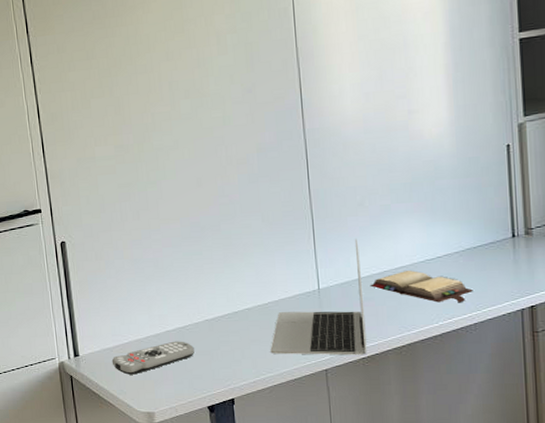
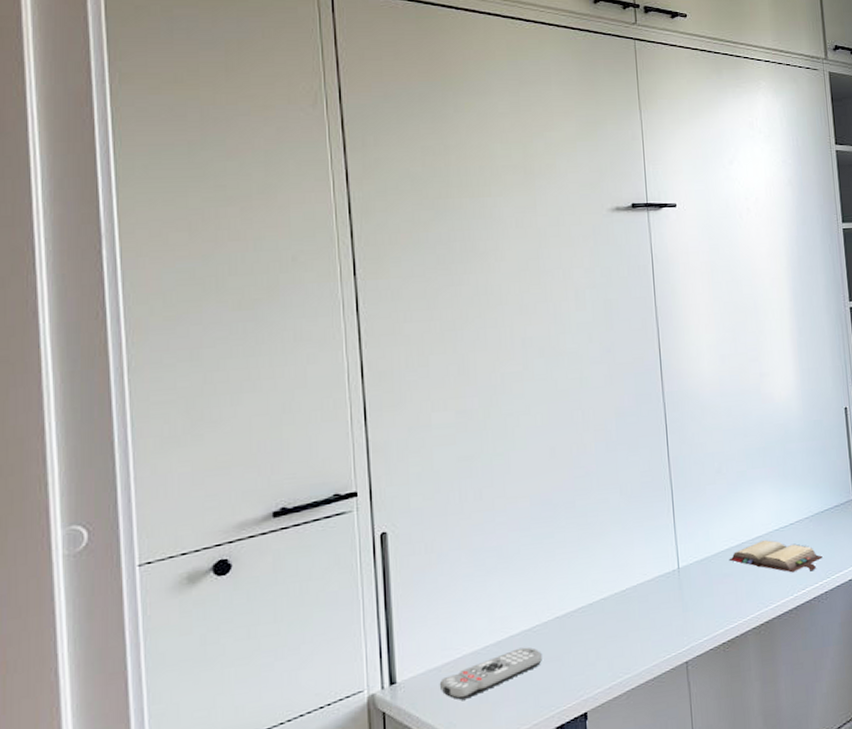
laptop: present [270,238,367,356] -> none [628,508,727,650]

